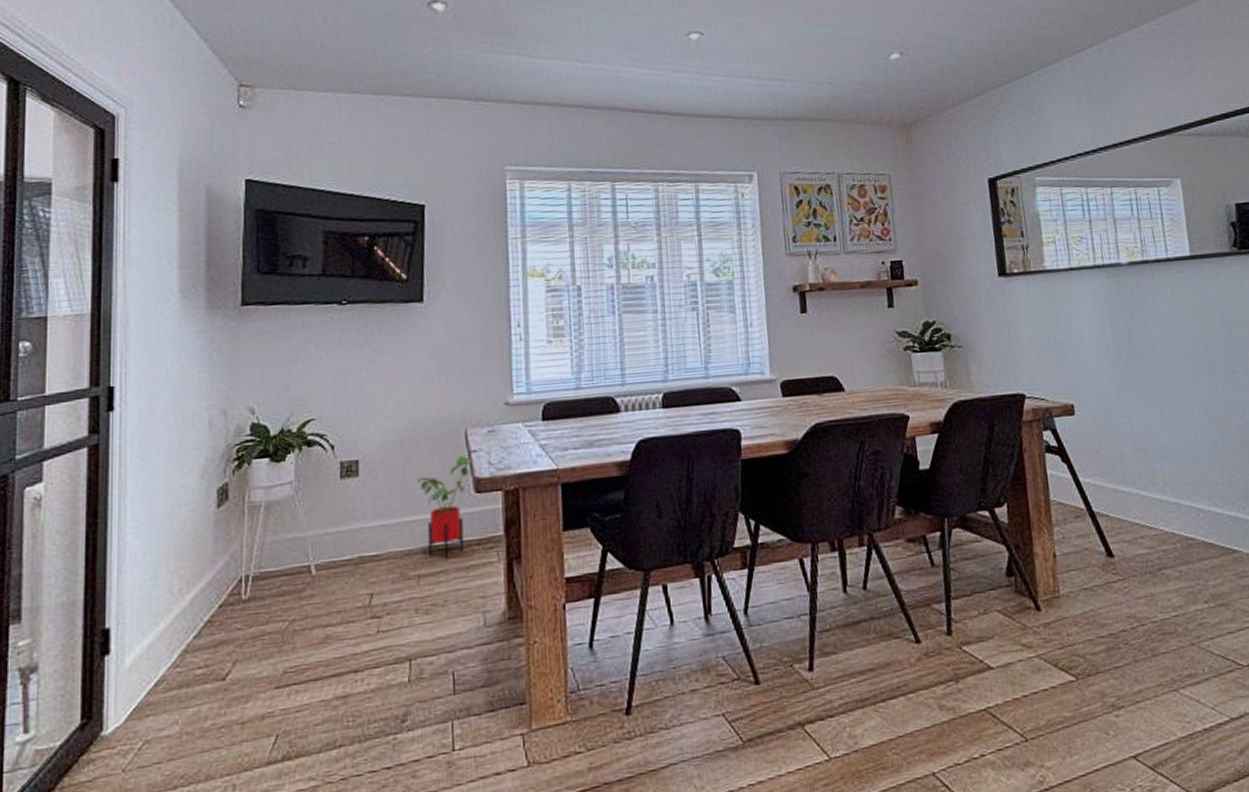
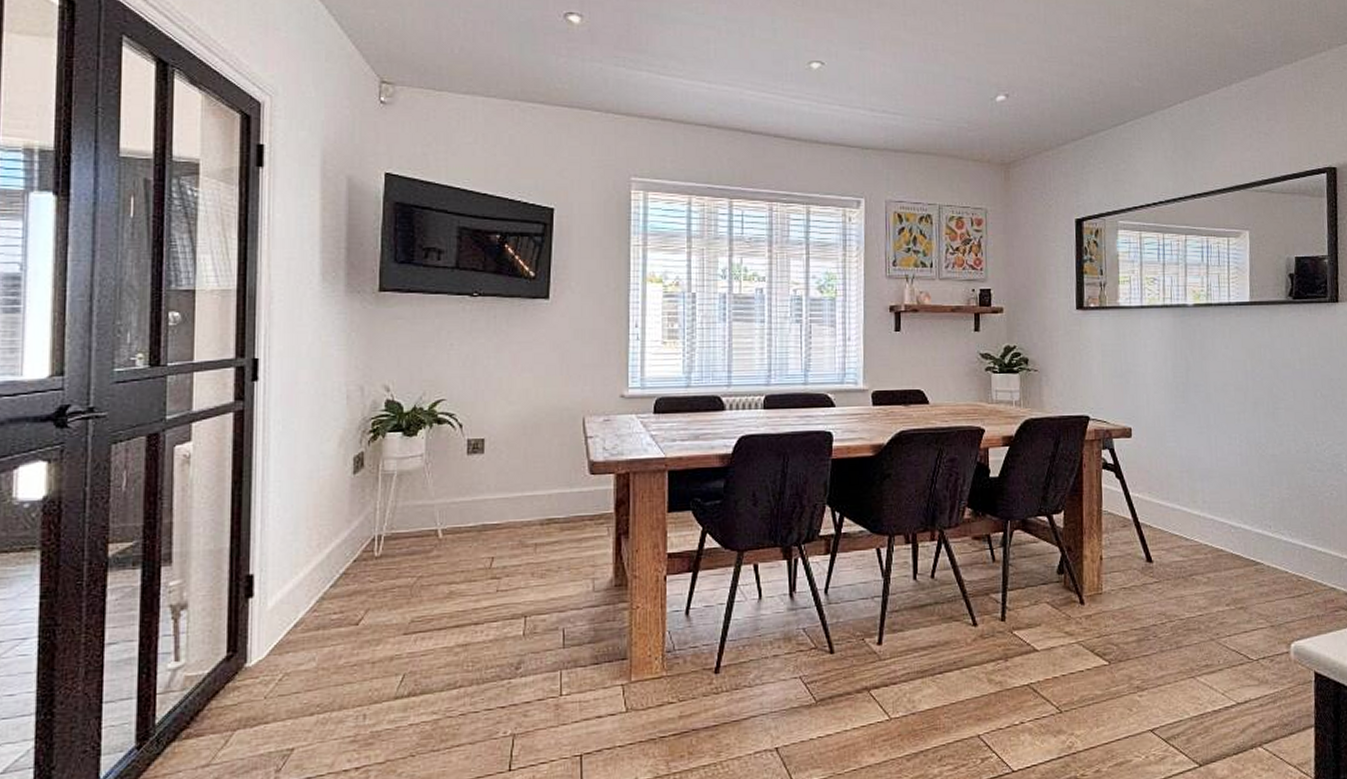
house plant: present [418,455,472,558] -> none [538,440,588,530]

